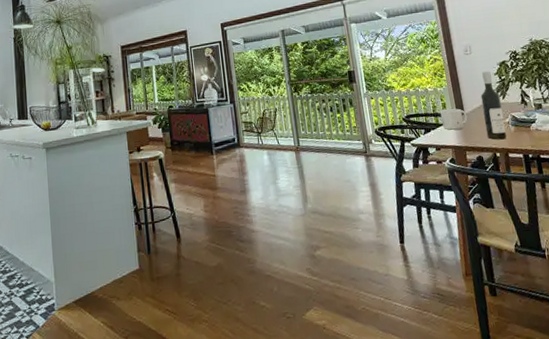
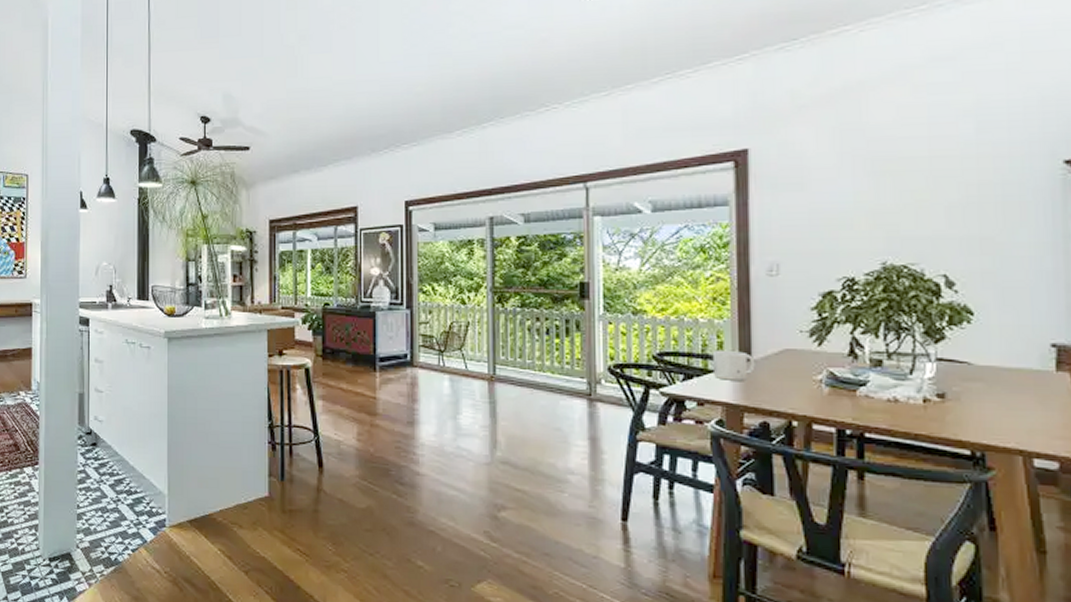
bottle: present [480,71,507,140] -> none [781,303,815,404]

